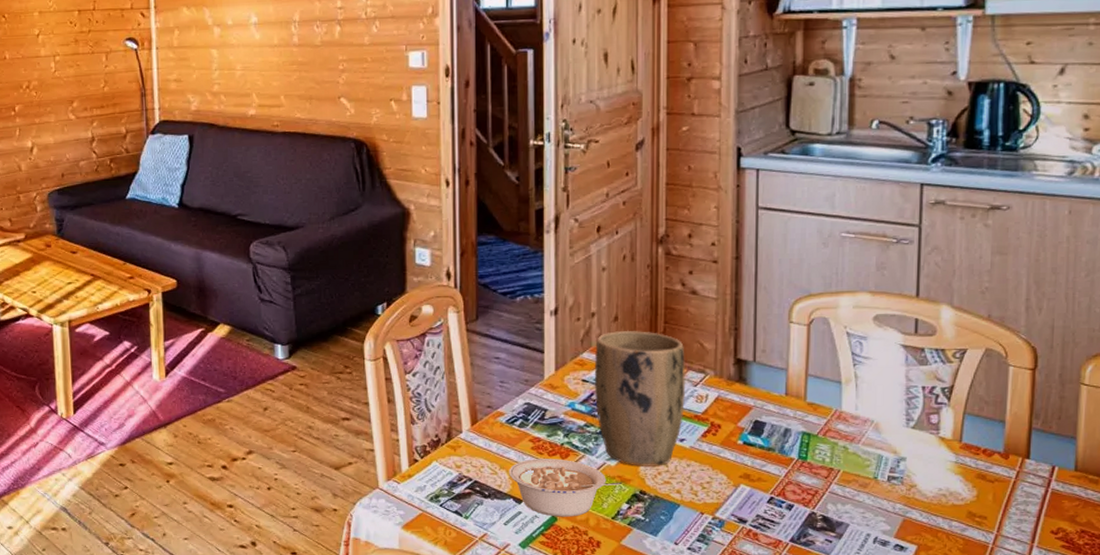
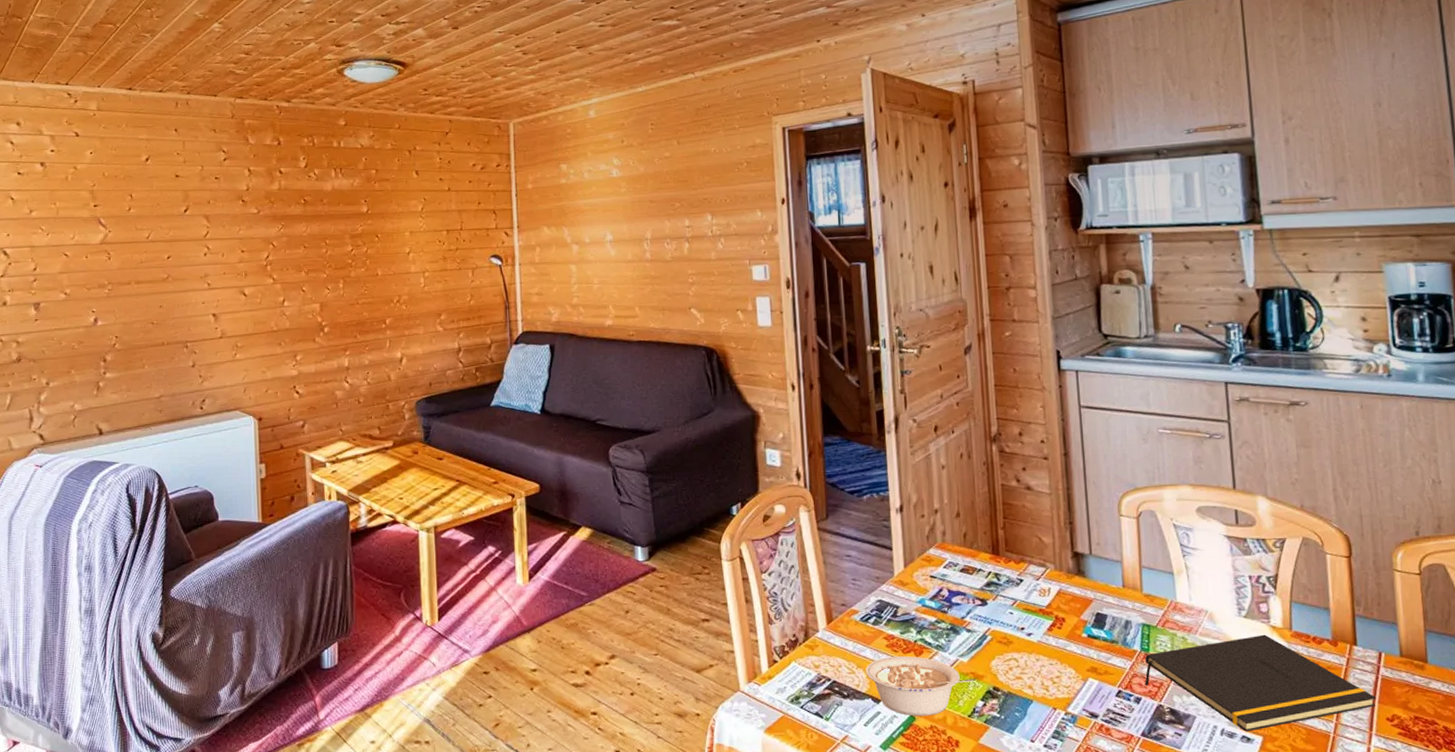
plant pot: present [594,330,686,466] -> none [940,526,1030,662]
notepad: none [799,445,1044,541] -> present [1145,634,1377,732]

